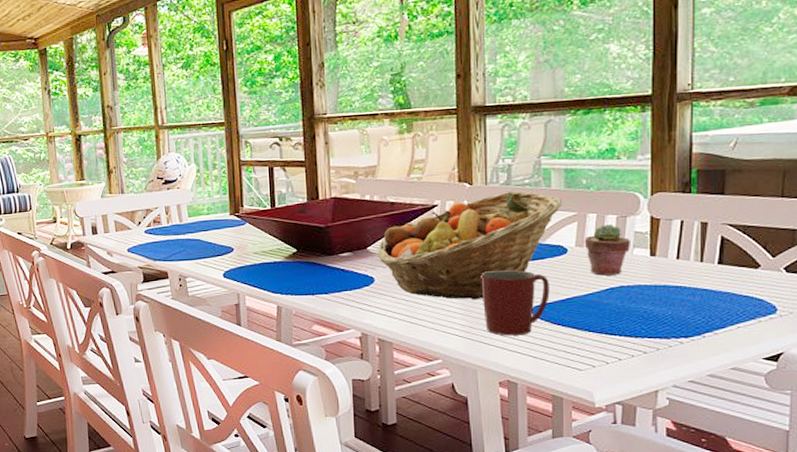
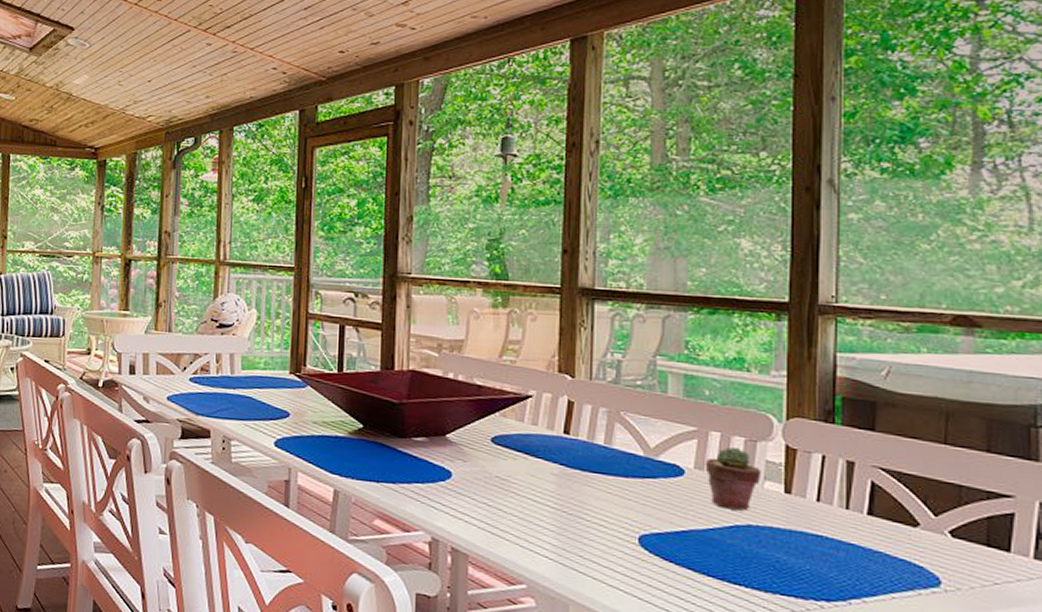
fruit basket: present [377,191,563,300] -> none [457,392,681,517]
mug: present [481,269,550,336] -> none [579,482,662,569]

